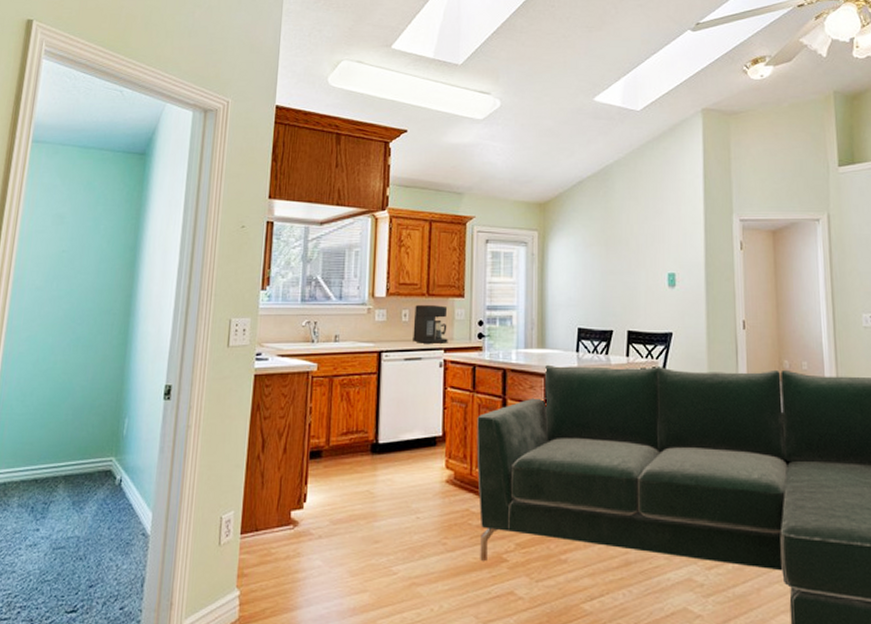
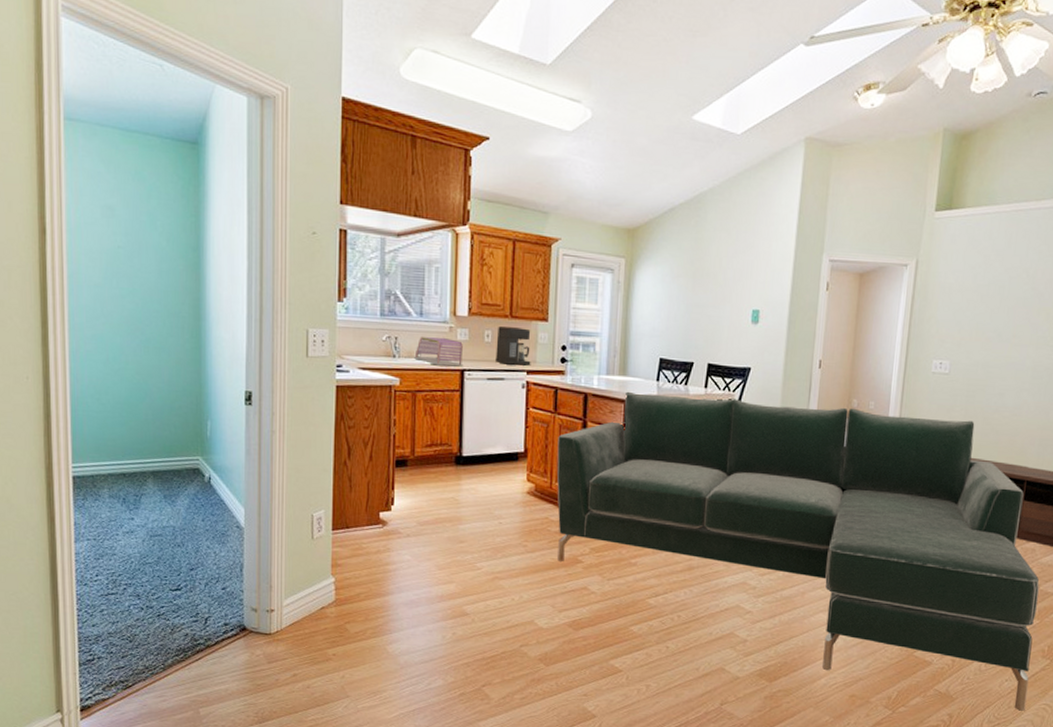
dish rack: none [332,319,381,349] -> present [414,337,463,367]

